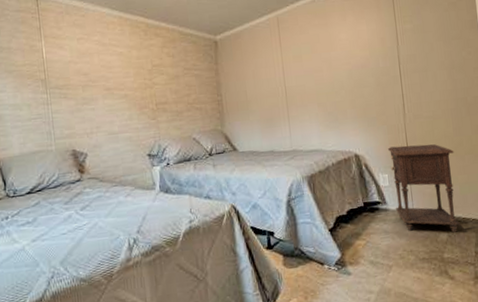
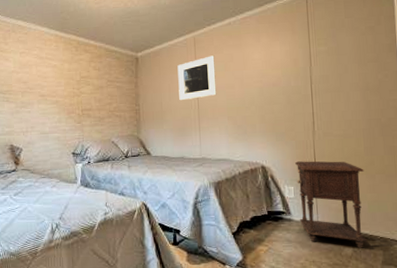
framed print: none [261,36,305,88] -> present [177,55,217,101]

